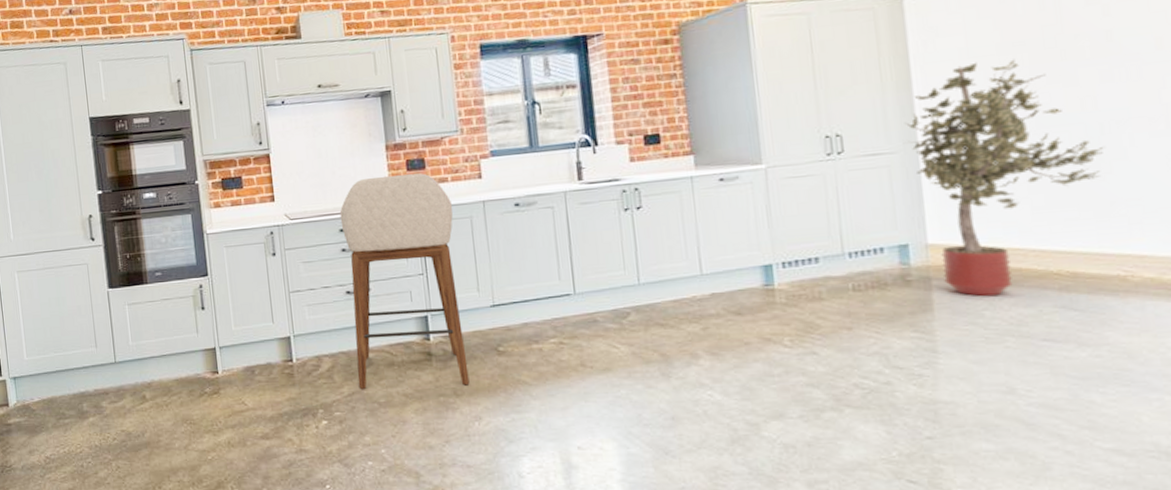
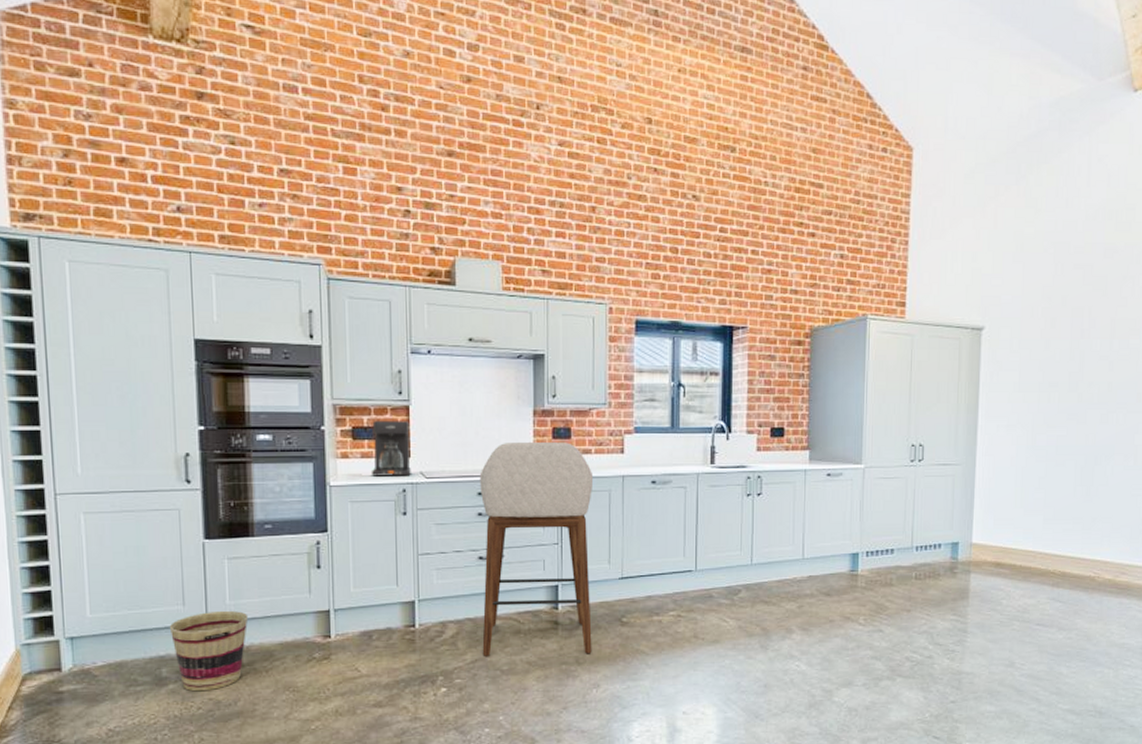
basket: none [86,350,148,424] -> present [169,610,249,692]
coffee maker: none [238,168,277,222] -> present [371,420,411,477]
potted tree: present [906,59,1104,297] -> none [969,395,1095,589]

